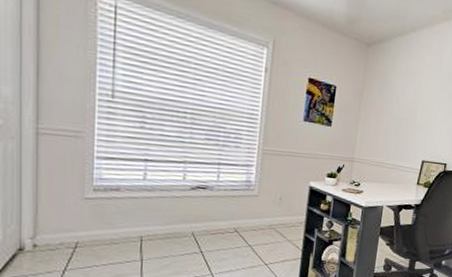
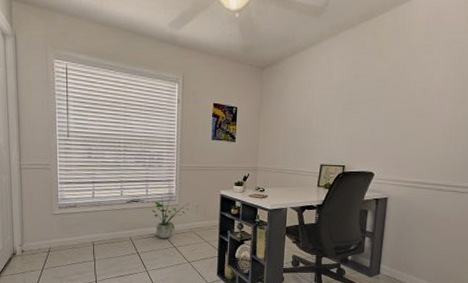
potted plant: none [222,184,271,235] -> present [151,196,190,238]

